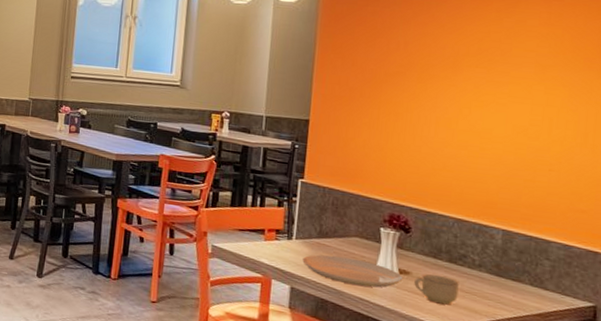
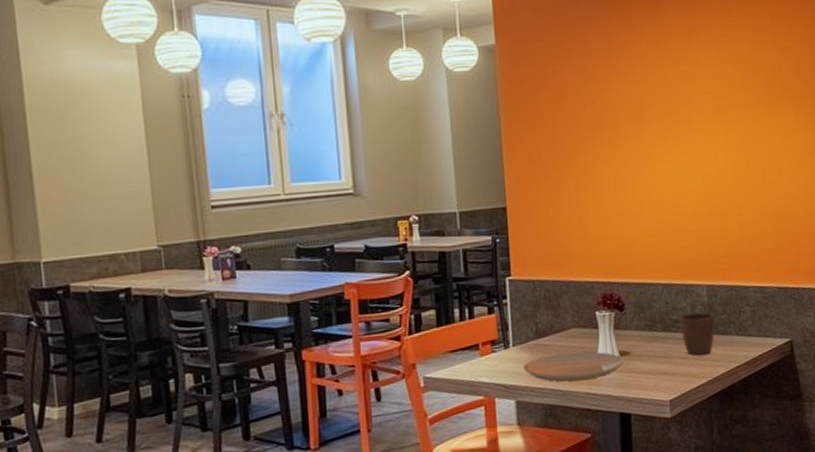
cup: present [414,274,459,305] -> none [635,347,677,378]
cup: none [467,251,507,295] -> present [679,313,715,355]

